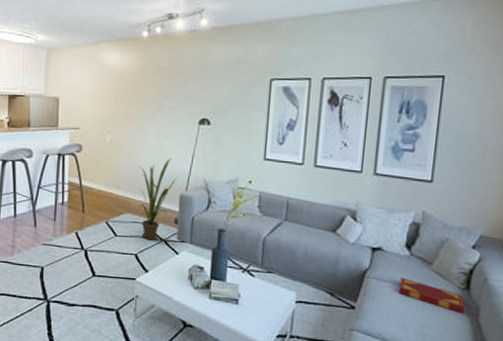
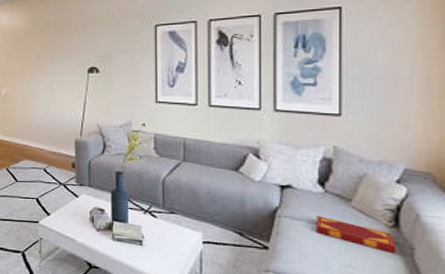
house plant: present [139,158,177,240] -> none [35,106,71,185]

